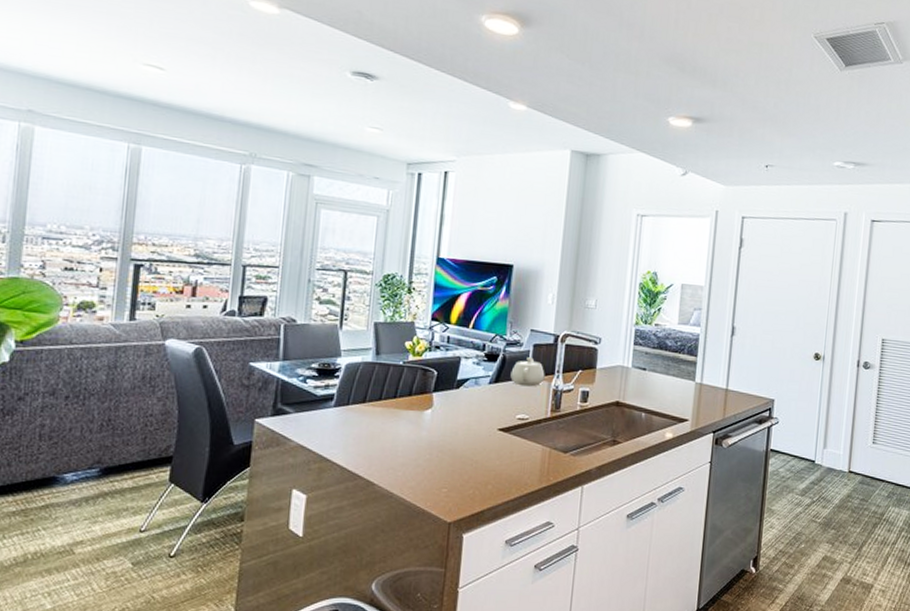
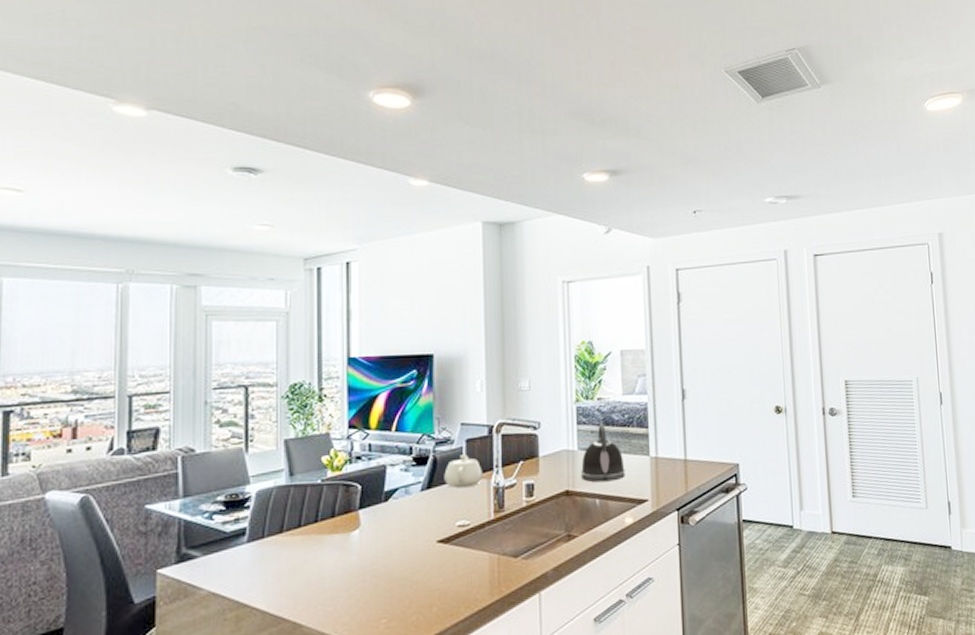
kettle: none [632,347,672,399] -> present [581,423,625,482]

